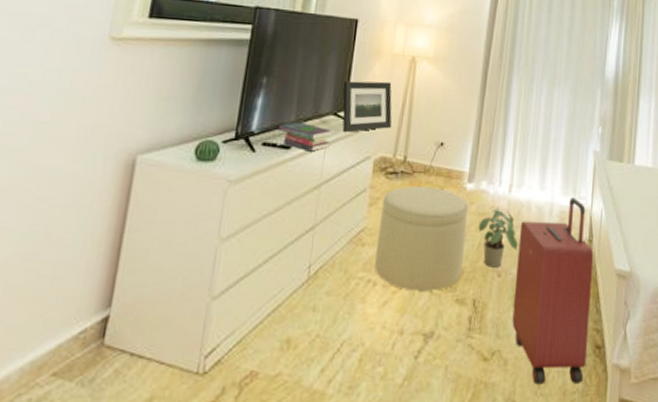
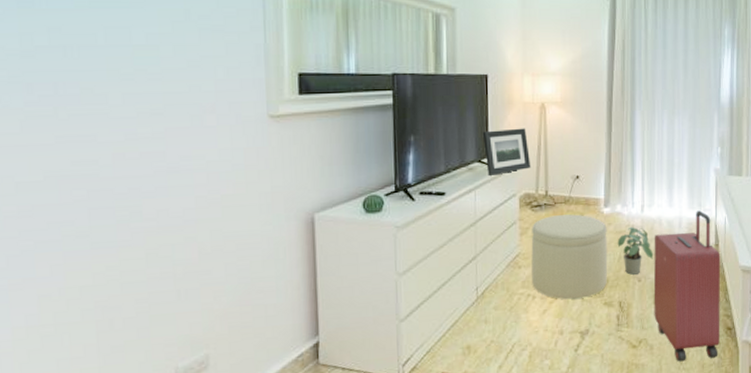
books: present [278,121,333,152] -> none [431,171,480,196]

